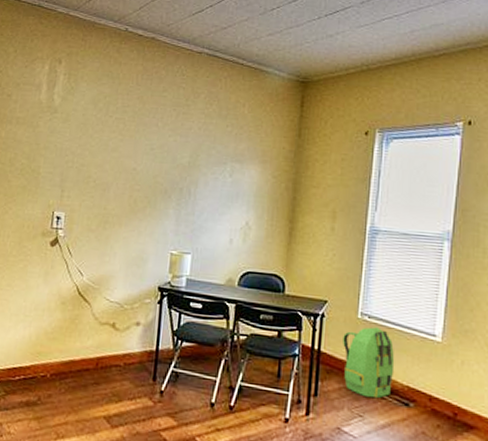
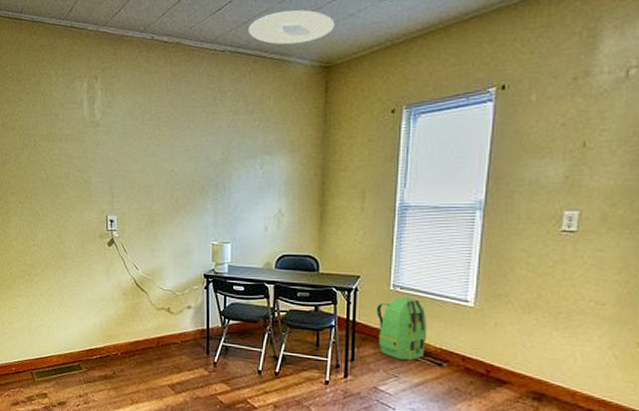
ceiling light: none [228,22,314,56] -> present [249,10,335,45]

